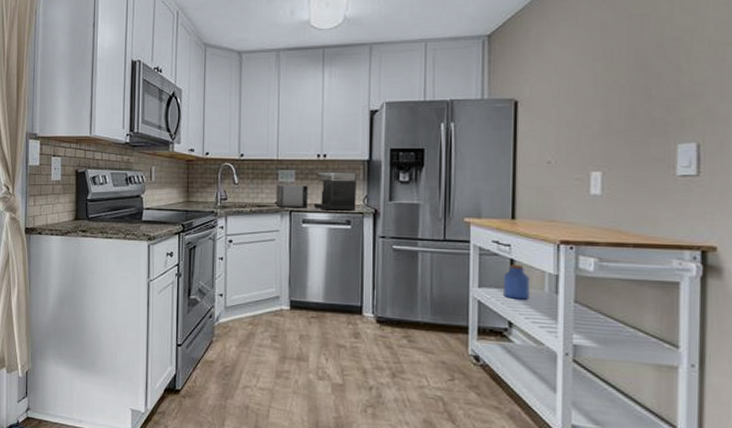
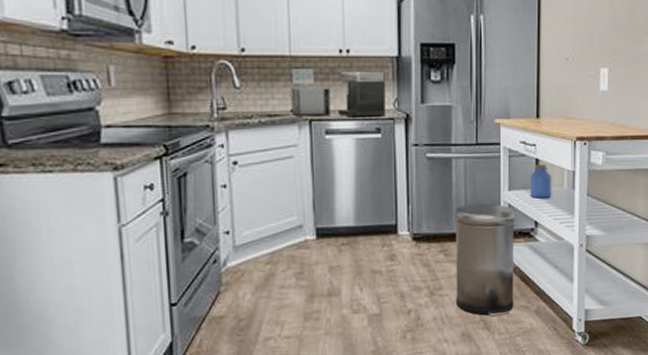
pedal bin: none [419,296,485,411] -> present [454,203,515,317]

